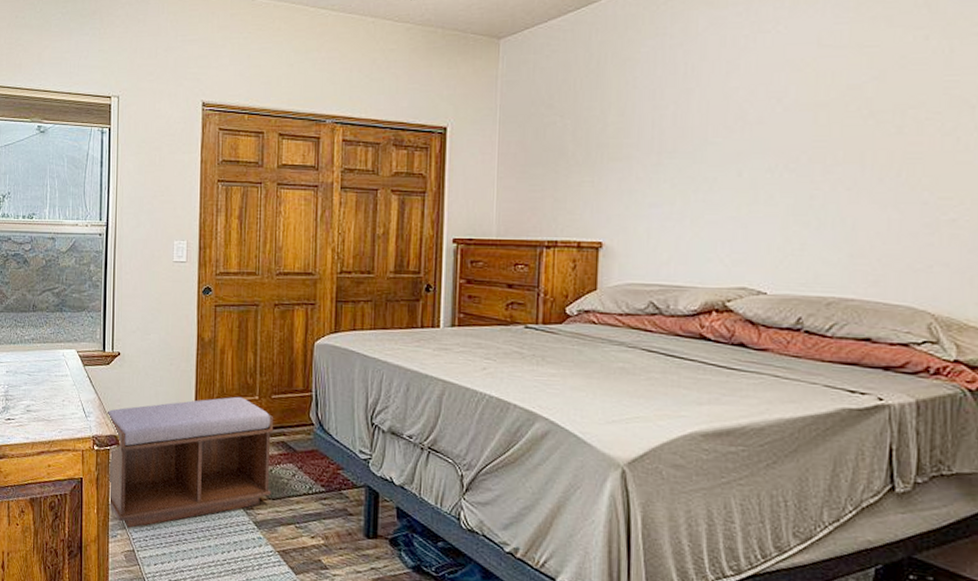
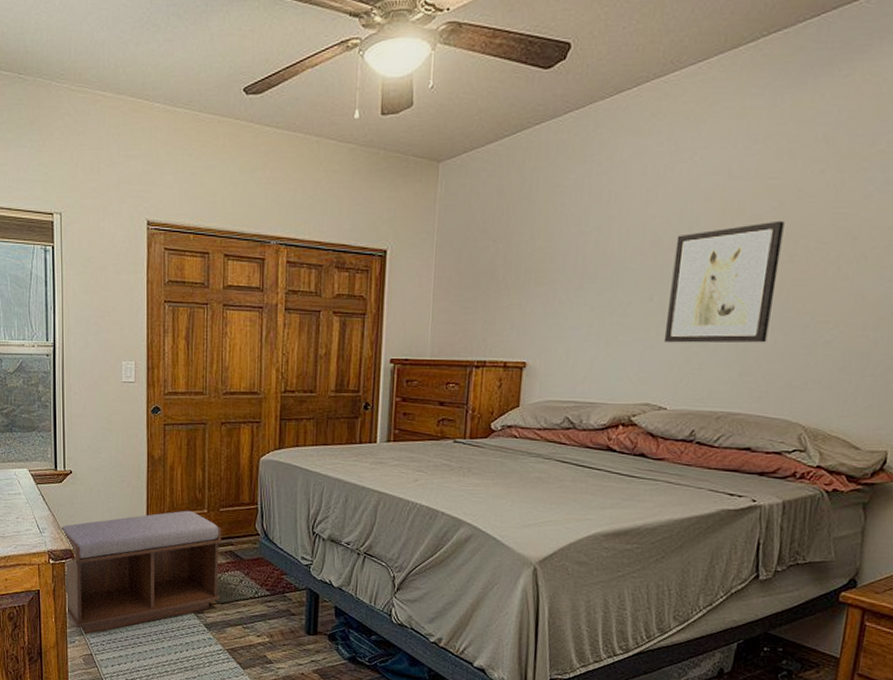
wall art: none [757,90,888,222] -> present [663,220,784,343]

